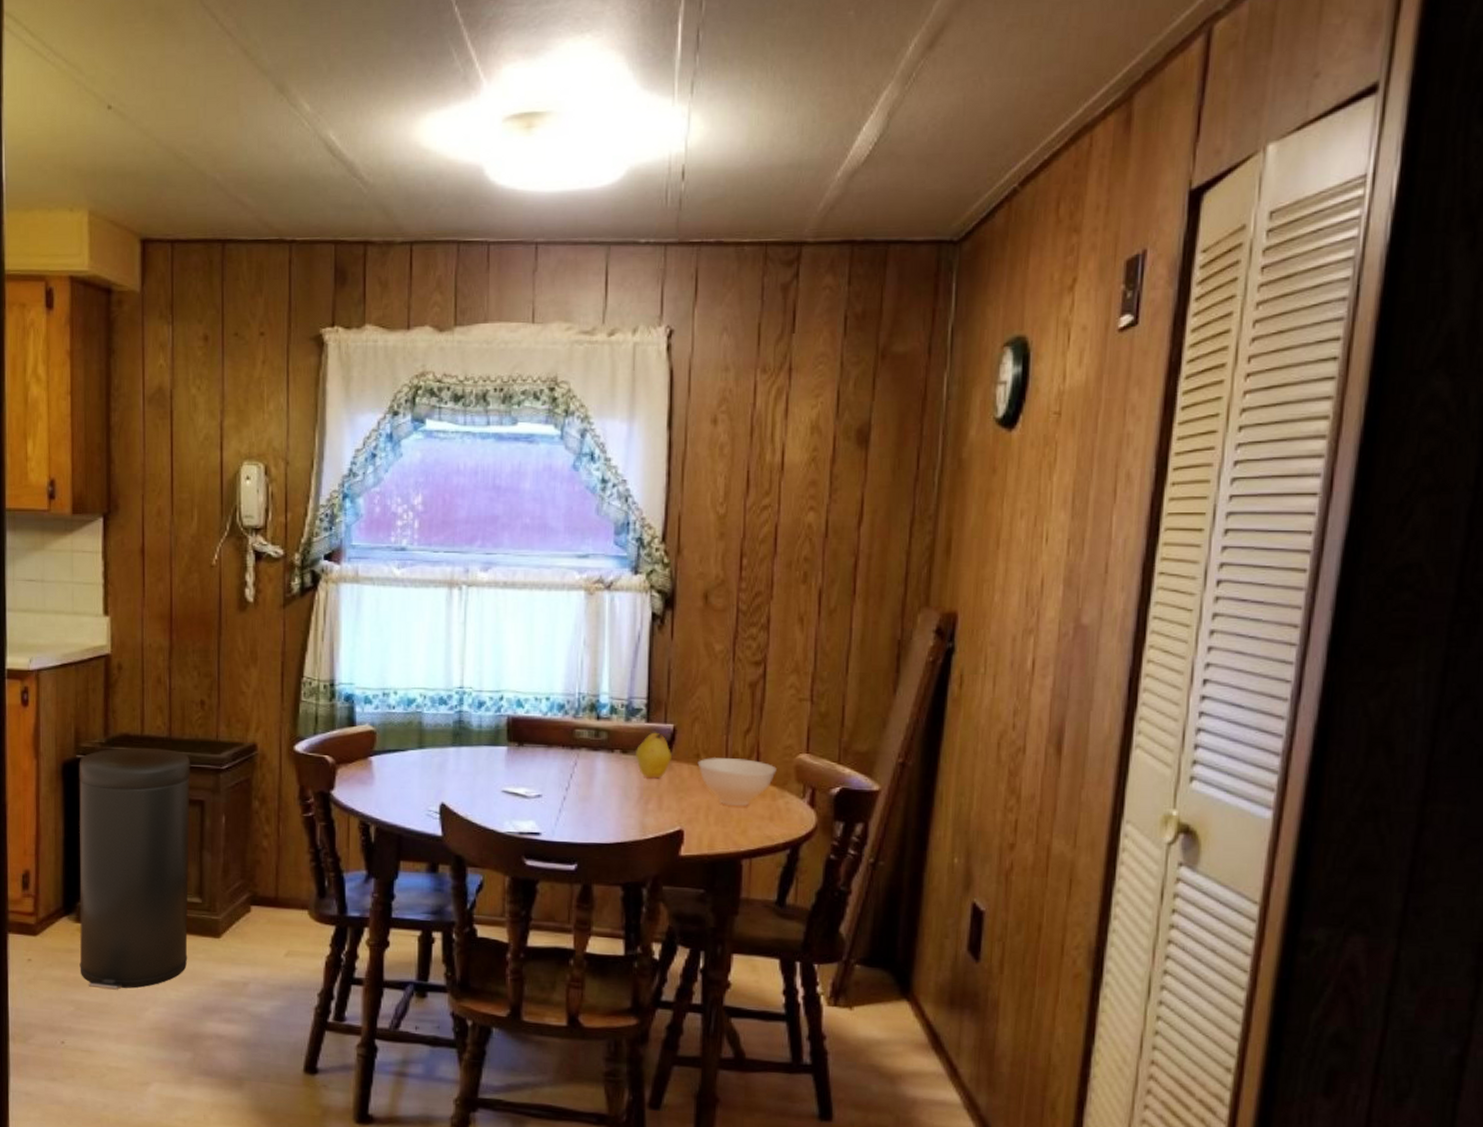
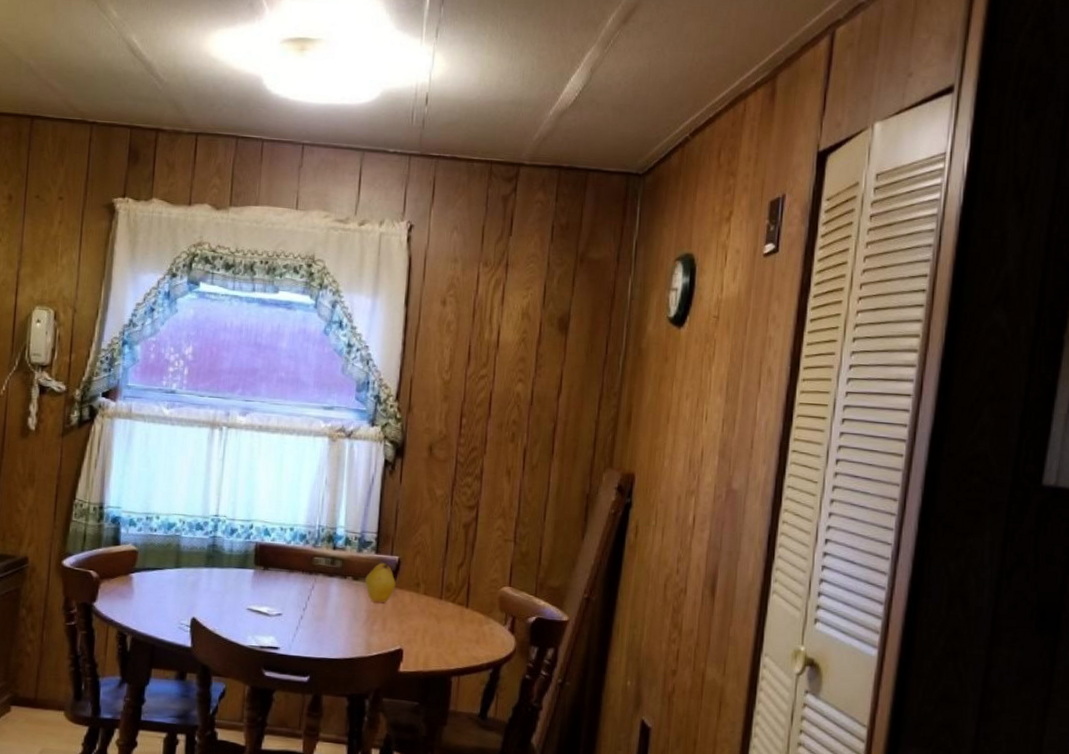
bowl: present [697,758,777,807] -> none [417,587,484,631]

